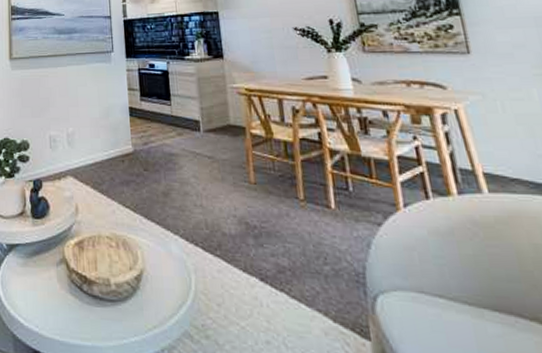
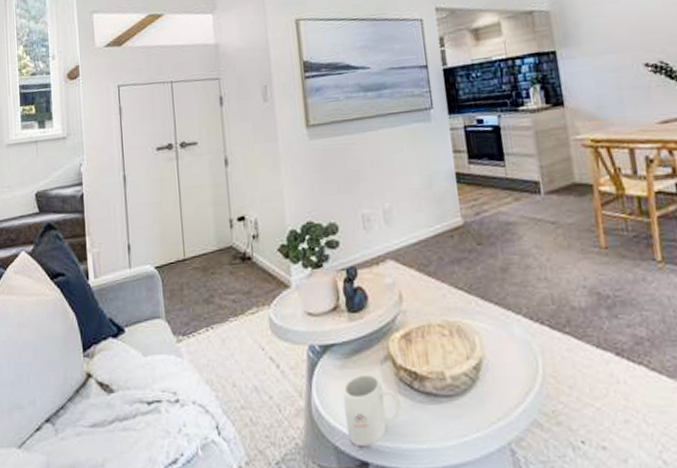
mug: none [22,273,71,339] -> present [343,373,401,447]

